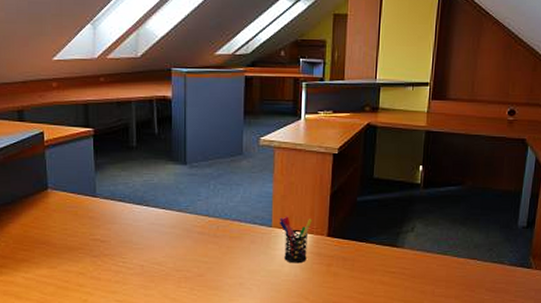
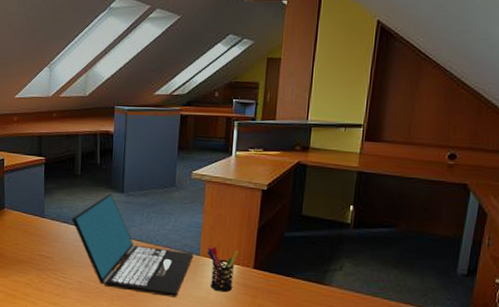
laptop: none [128,165,265,273] -> present [71,193,194,298]

